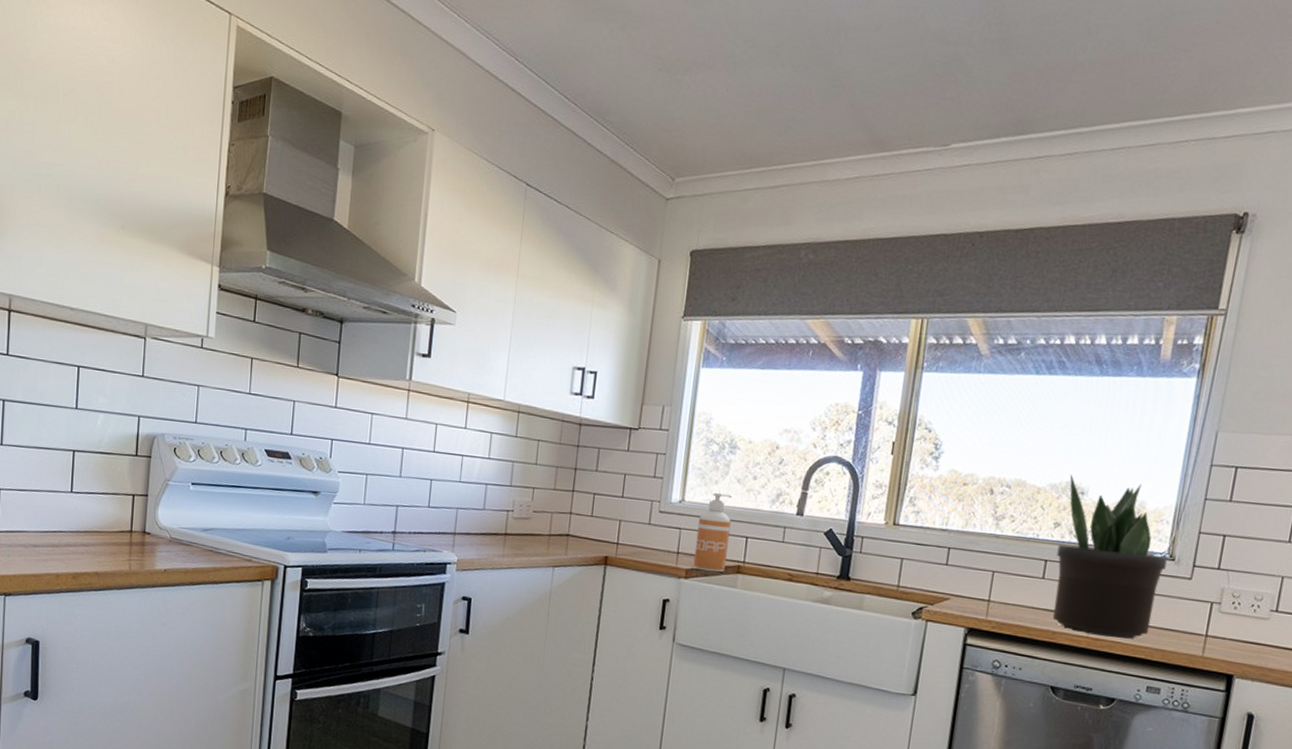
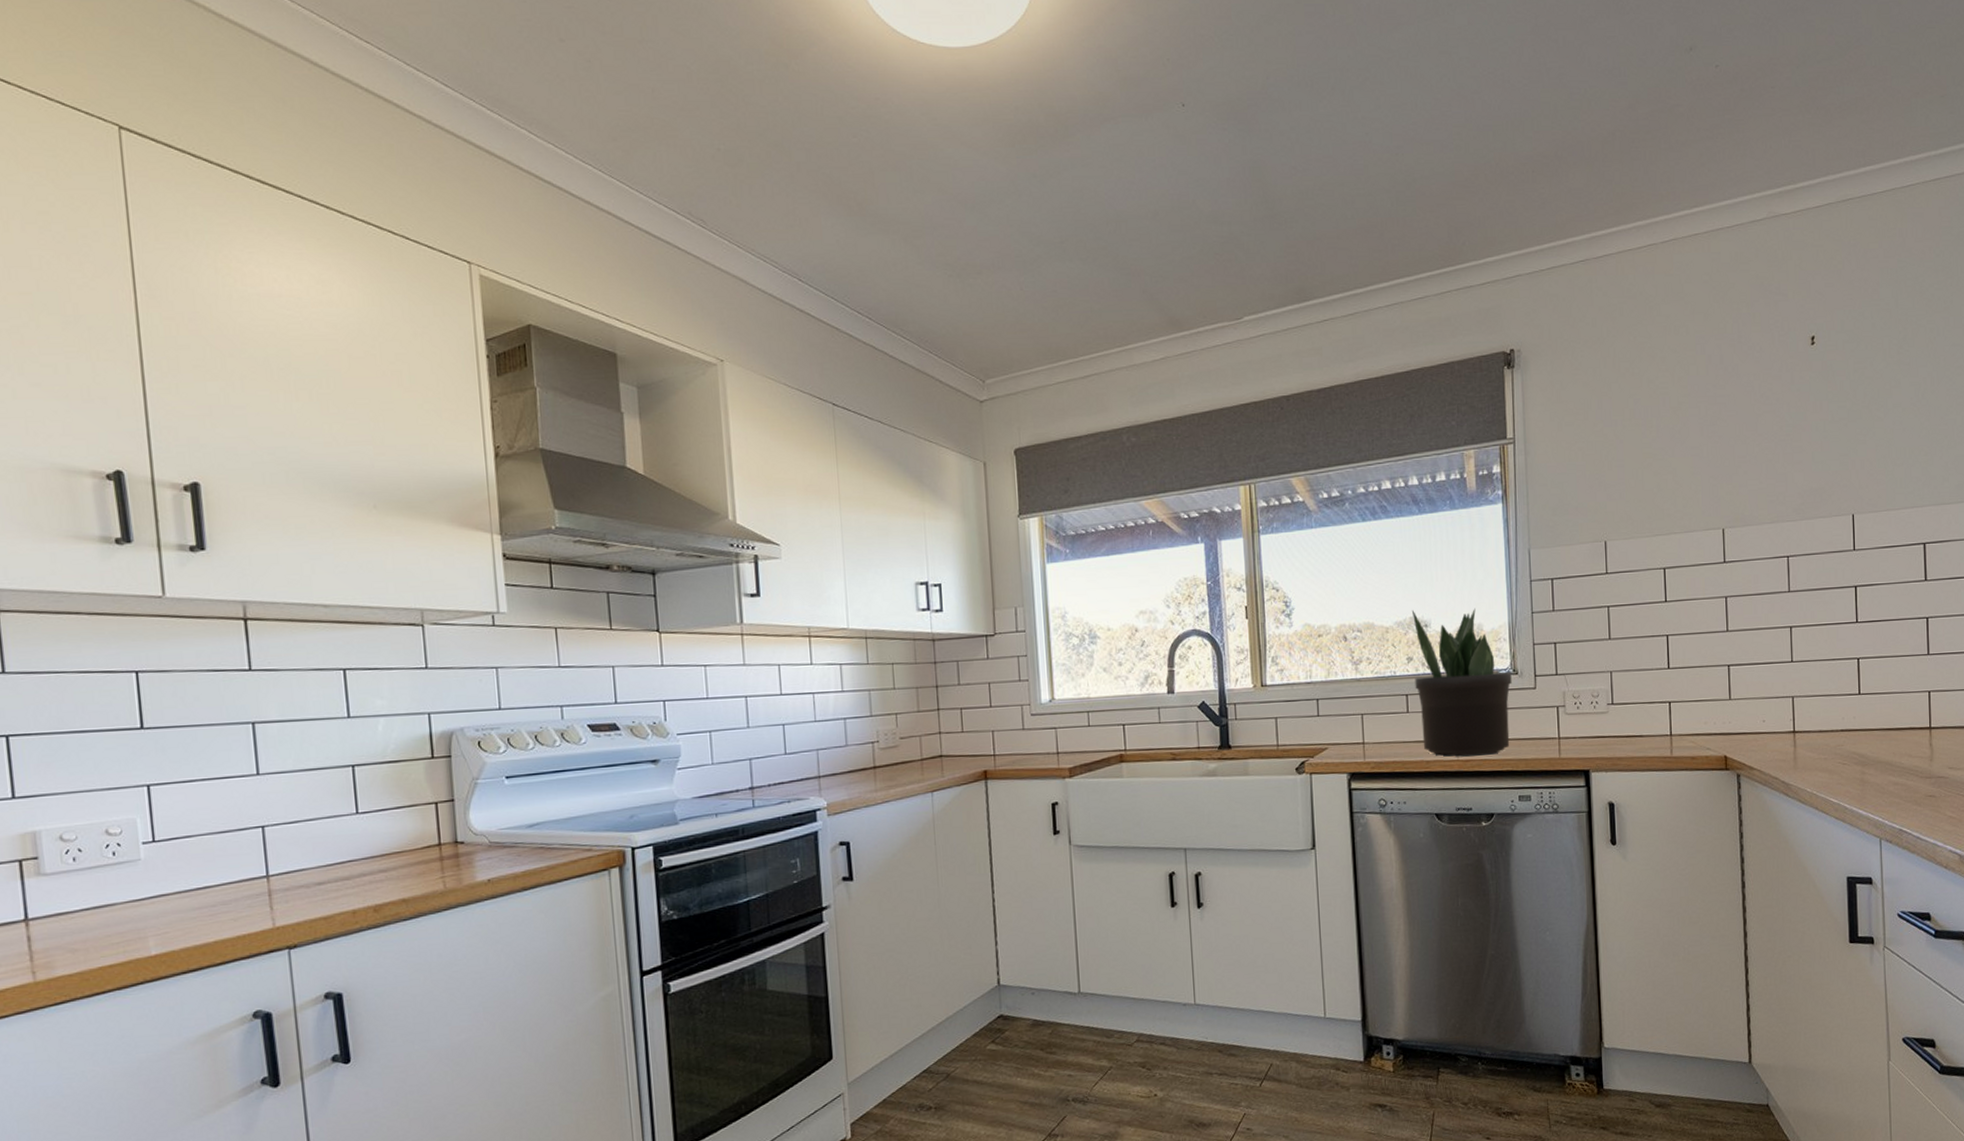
soap dispenser: present [693,493,733,573] -> none [1072,685,1108,767]

